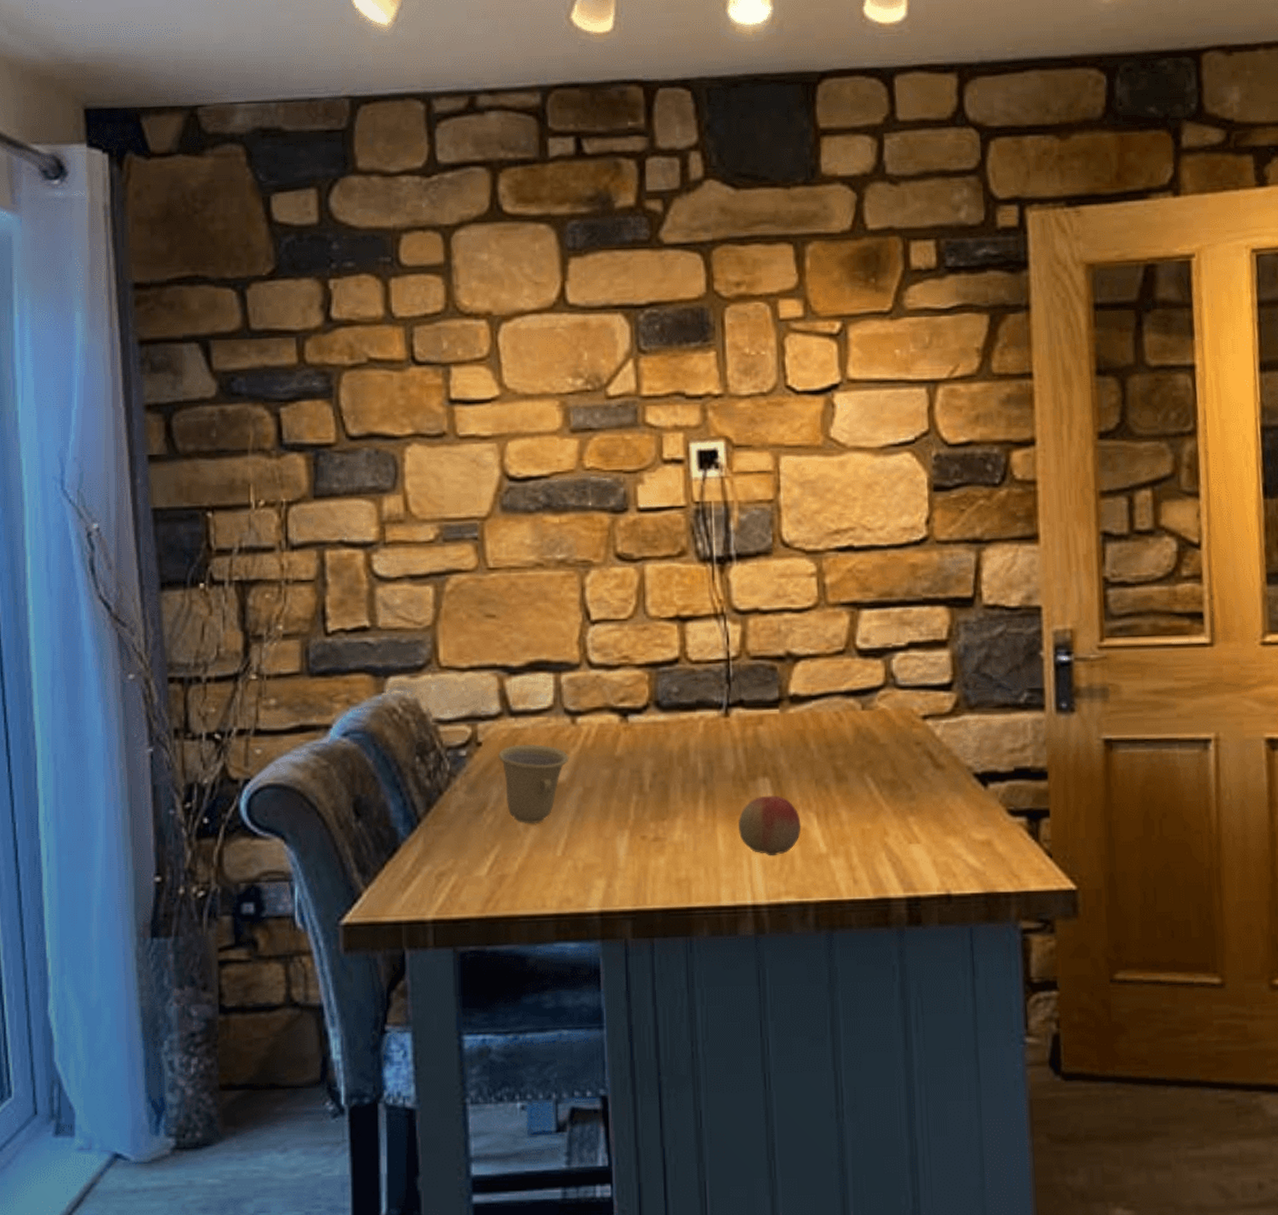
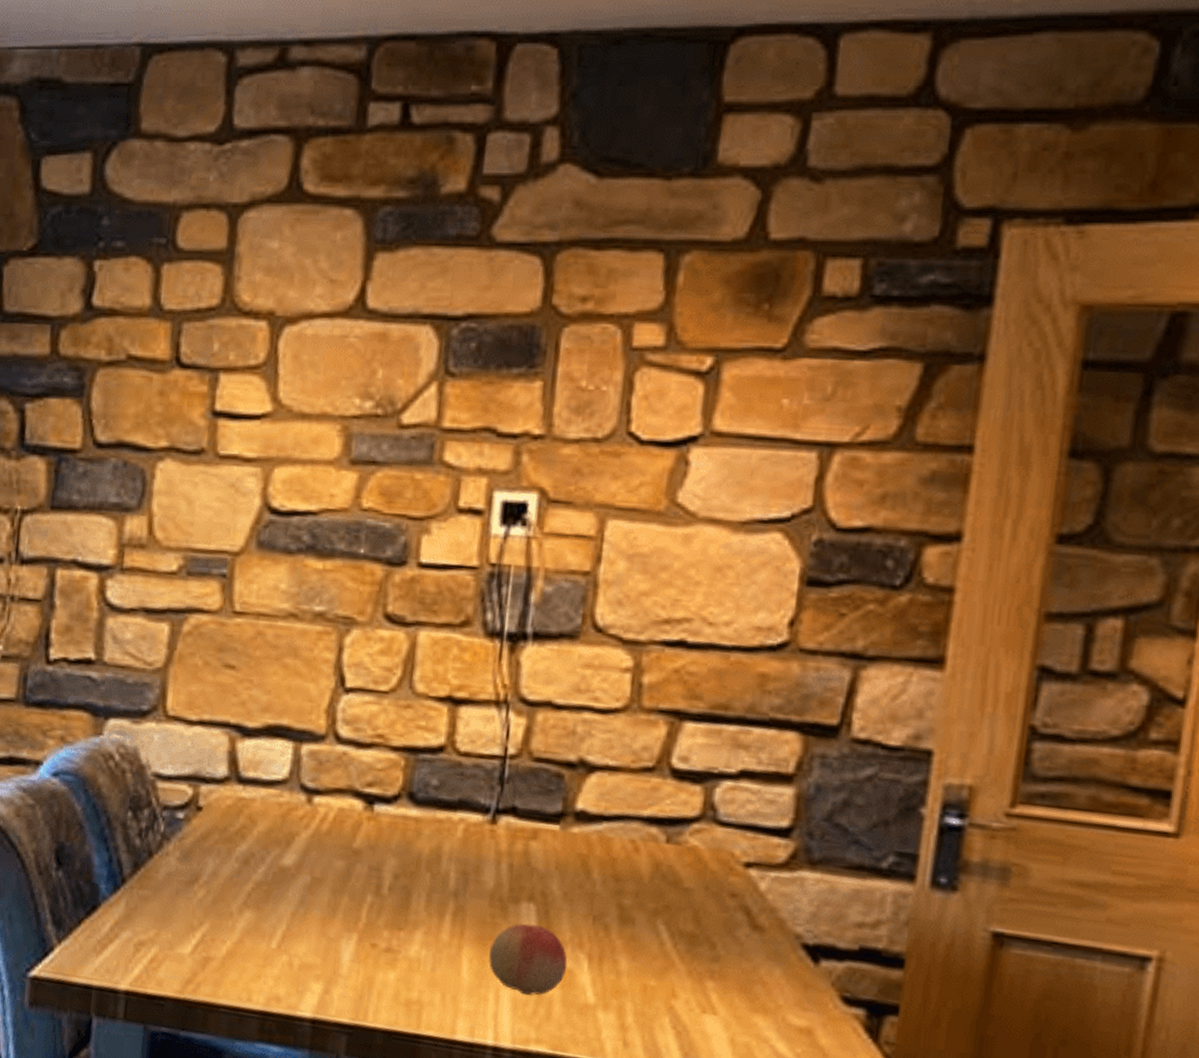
cup: present [498,744,569,824] -> none [218,815,299,908]

